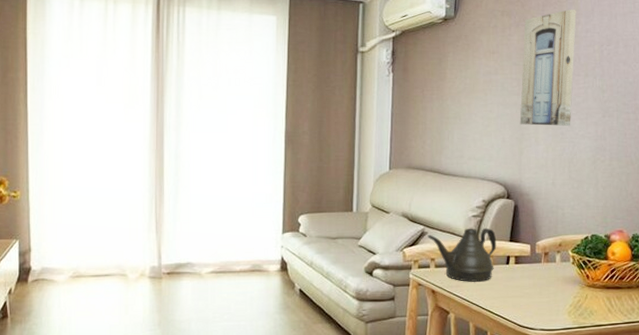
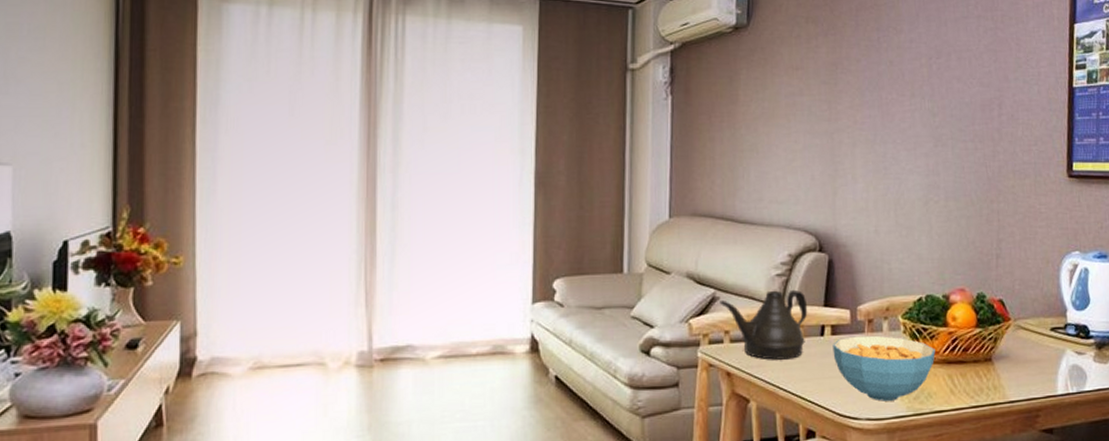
cereal bowl: none [516,265,597,316] -> present [832,335,936,401]
wall art: present [520,10,577,126] -> none [832,15,898,159]

